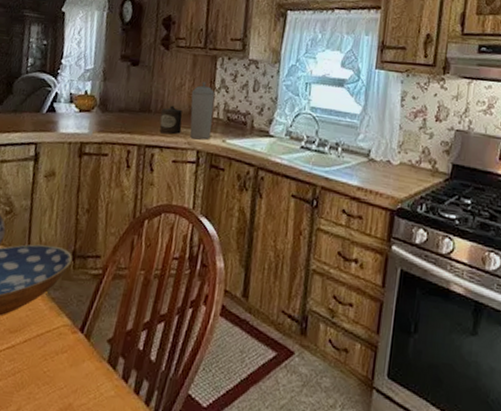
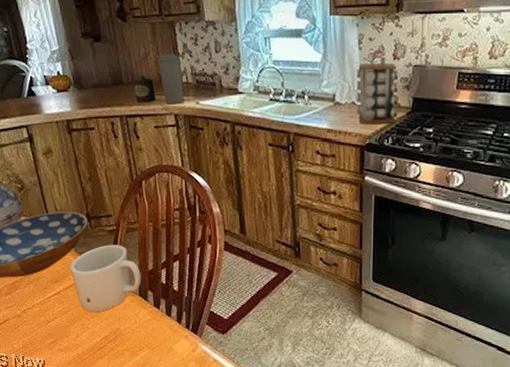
mug: none [34,291,117,379] -> present [71,244,141,313]
spice rack: none [391,113,440,189] -> present [357,54,399,125]

